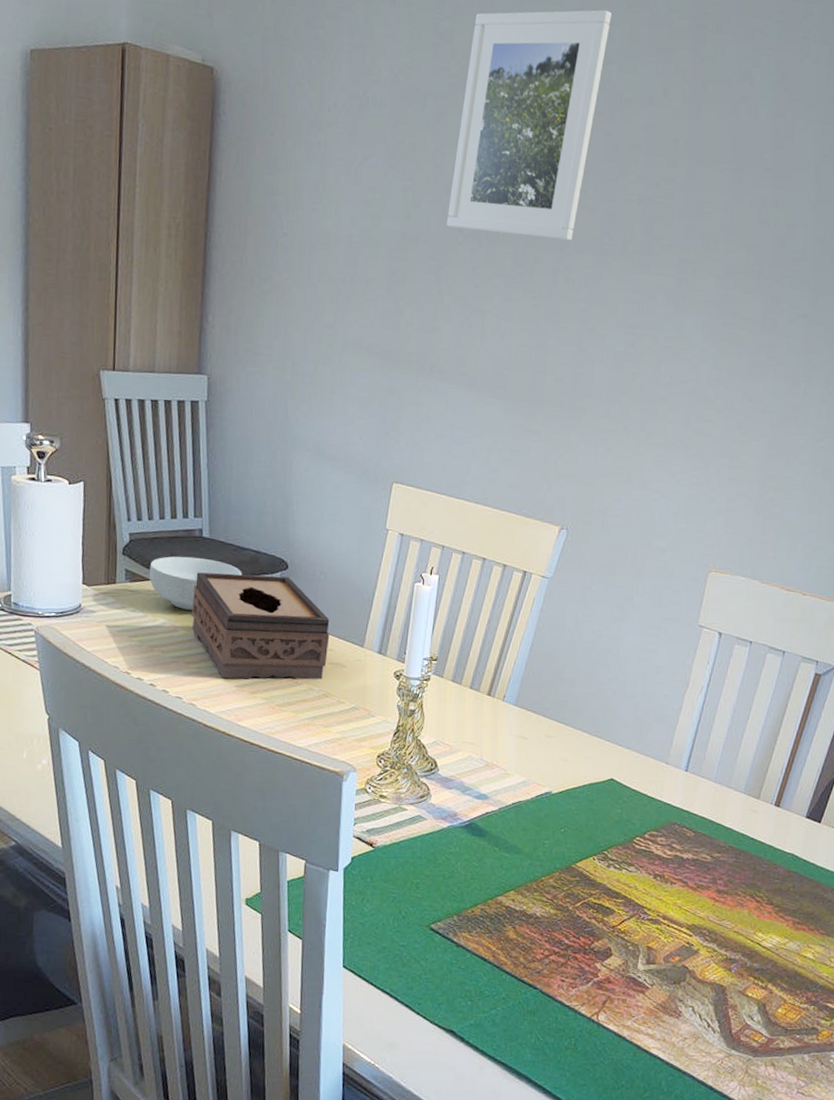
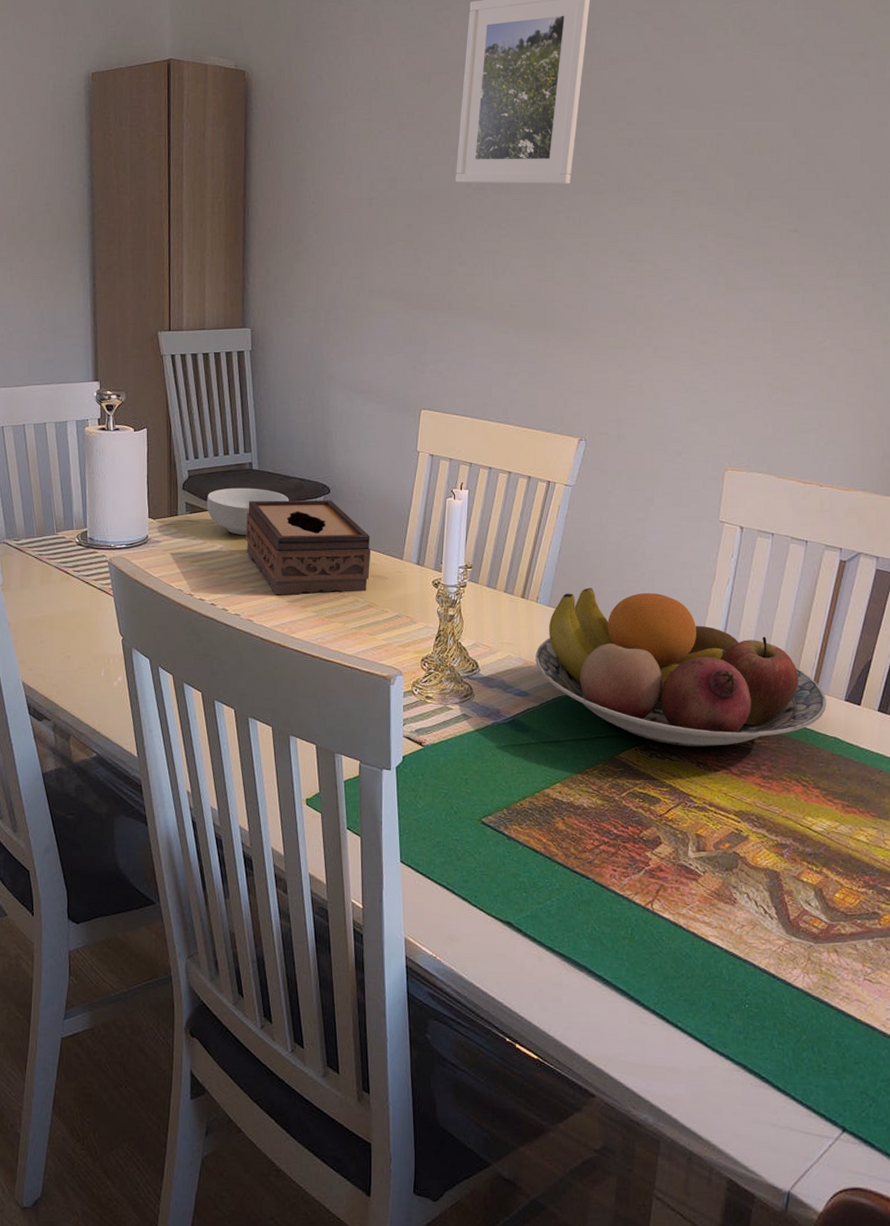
fruit bowl: none [497,688,789,859] -> present [535,588,827,747]

